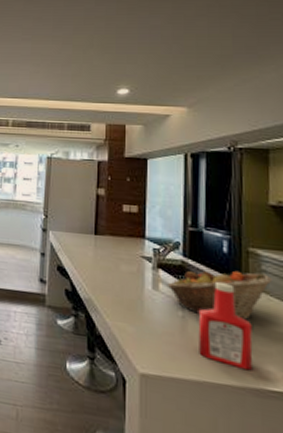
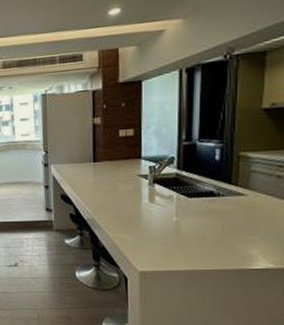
fruit basket: present [167,268,273,320] -> none [162,173,261,218]
ketchup bottle: present [198,281,253,371] -> none [191,186,239,256]

